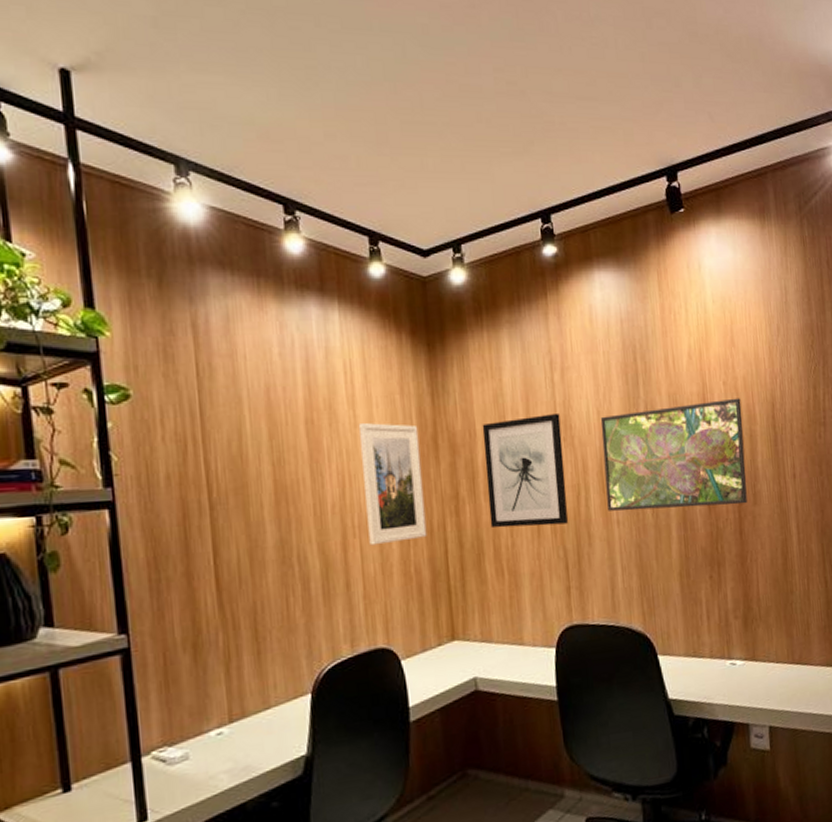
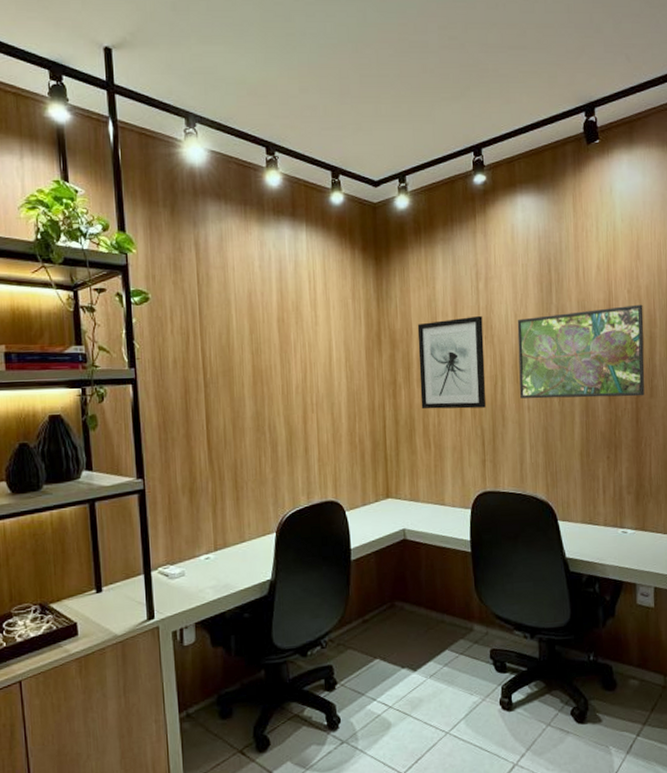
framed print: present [358,423,427,546] -> none [318,322,370,420]

